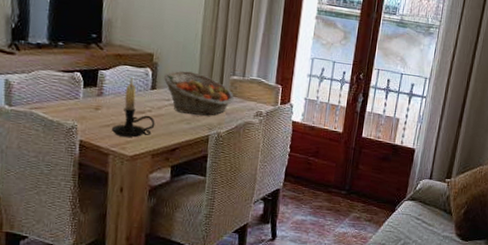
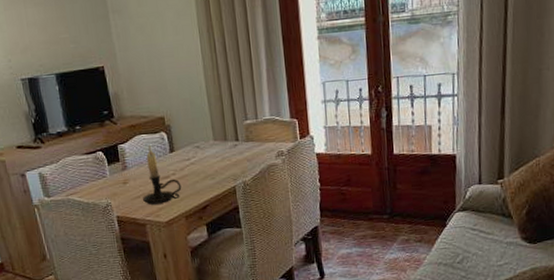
fruit basket: present [163,70,234,116] -> none [178,125,252,170]

